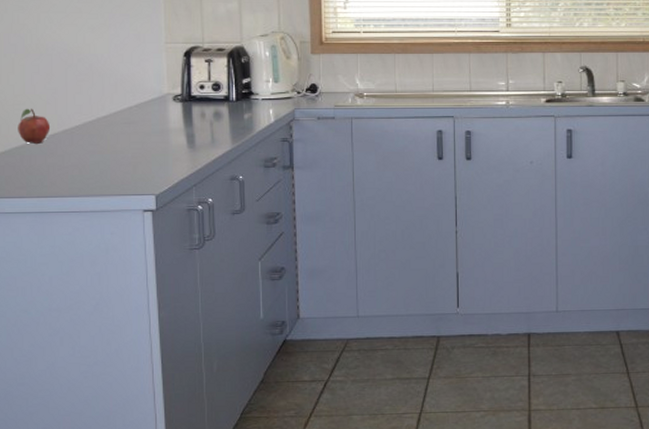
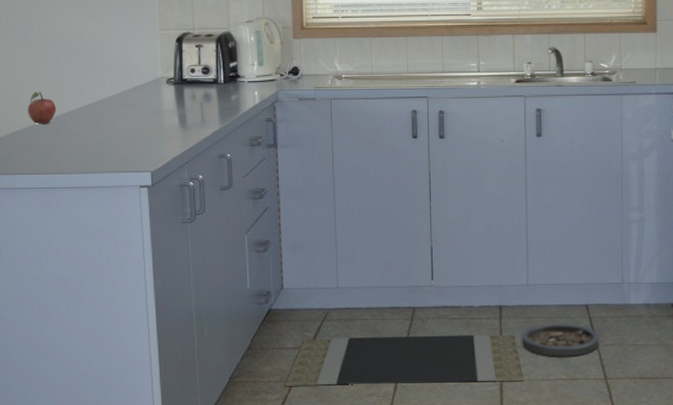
doormat: none [300,363,553,421] -> present [284,334,524,386]
pet bowl: none [551,350,631,386] -> present [522,323,600,358]

